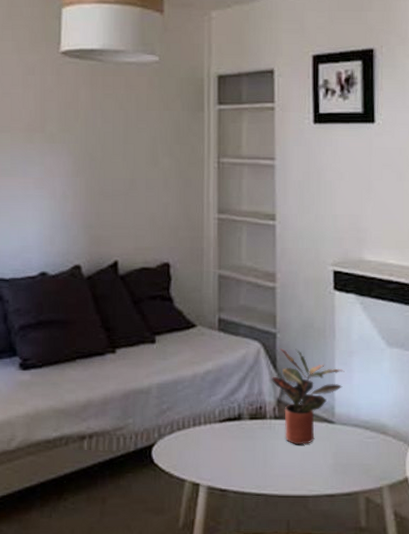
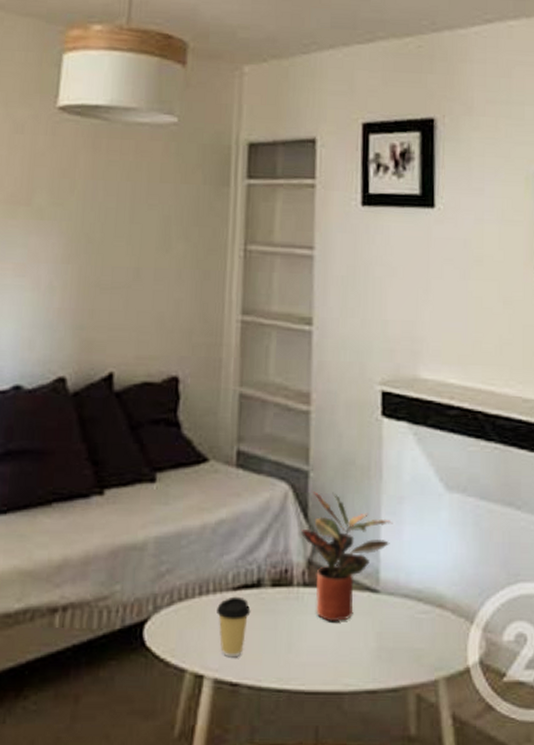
coffee cup: none [208,427,234,471] -> present [217,596,251,658]

